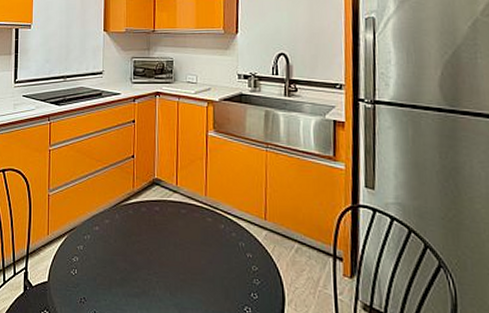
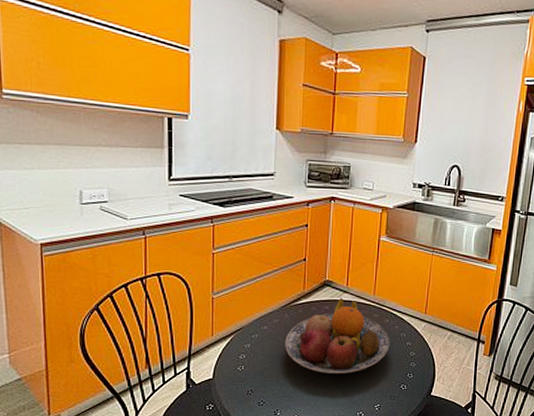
fruit bowl: none [116,198,228,287] -> present [285,298,390,374]

